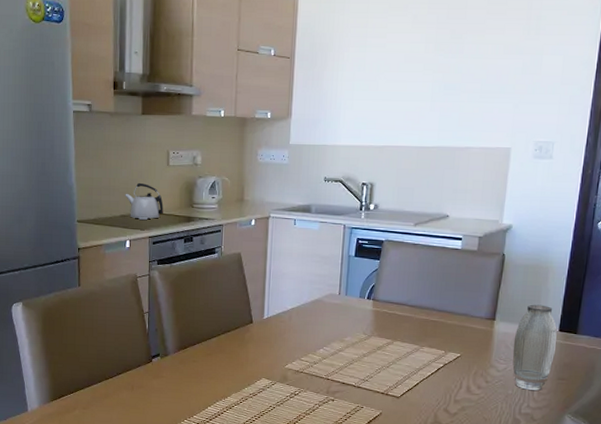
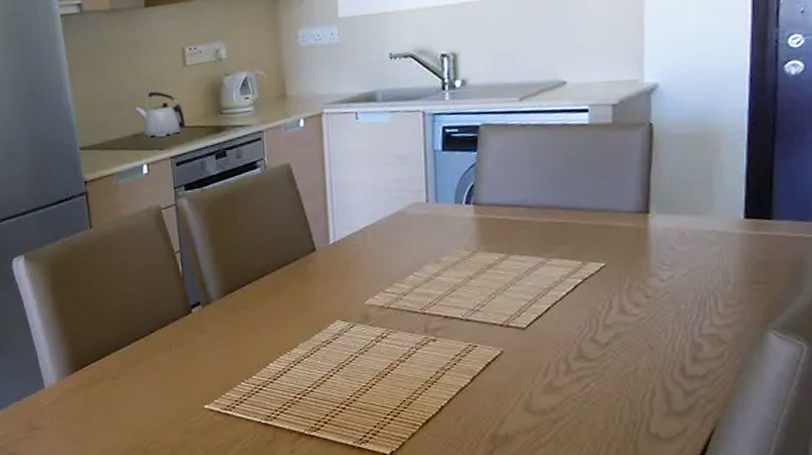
vase: present [512,304,557,391] -> none [679,185,744,302]

